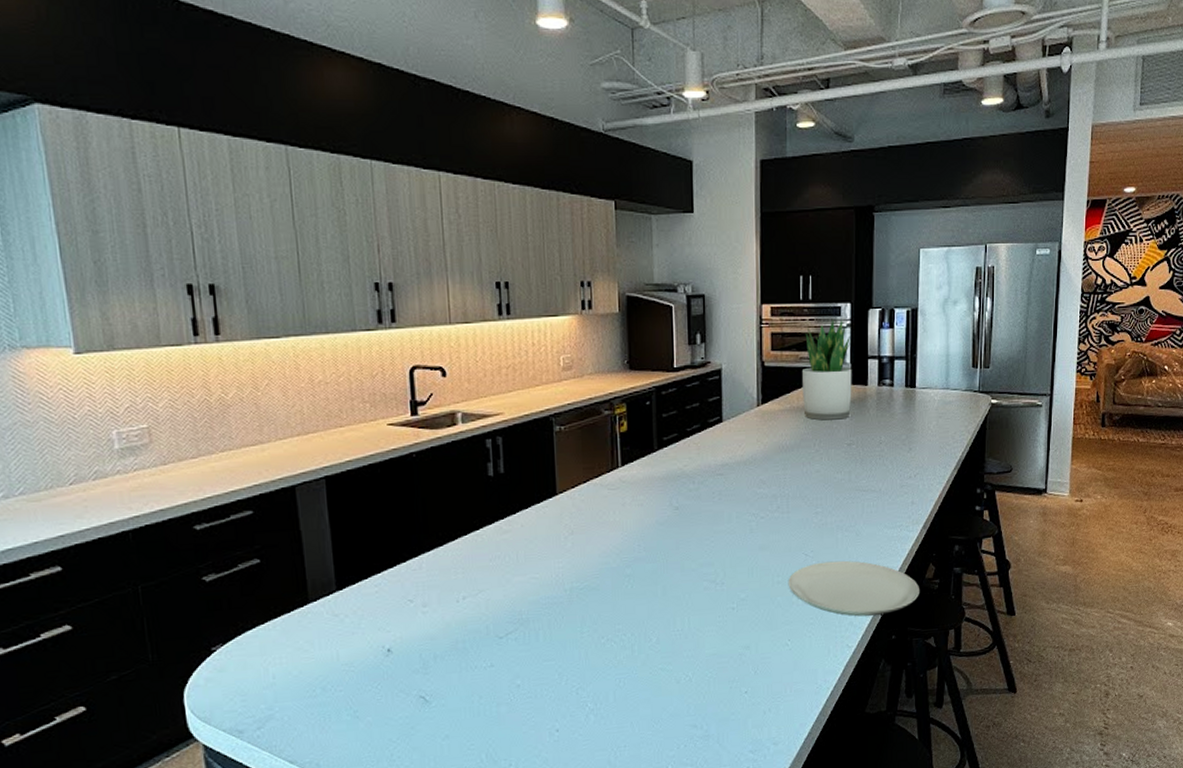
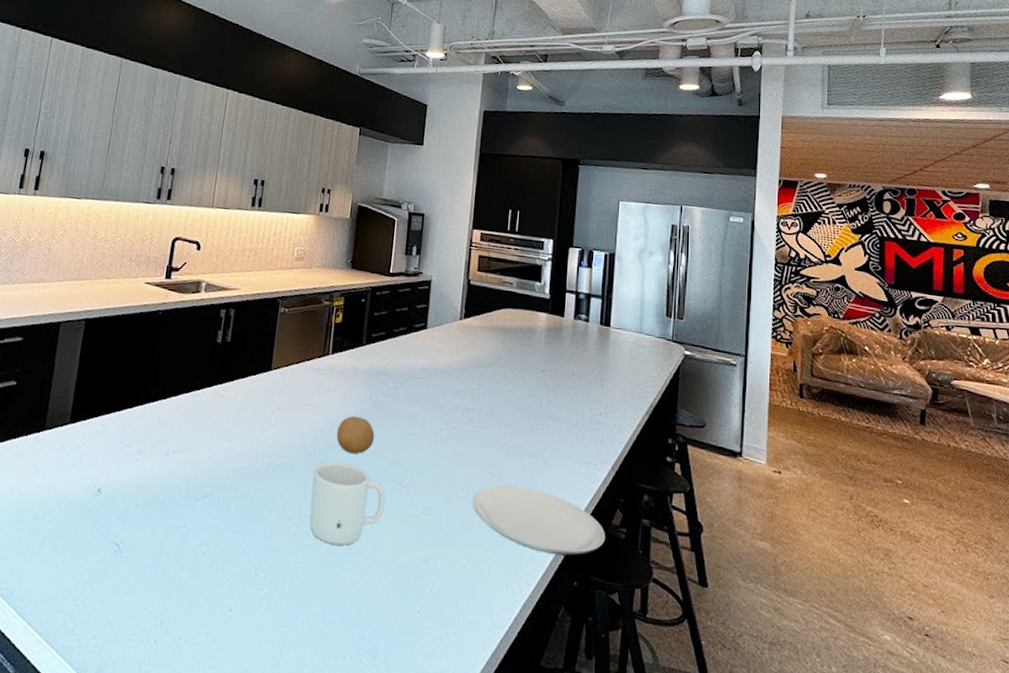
mug: none [620,572,700,652] -> present [309,461,386,546]
fruit: none [639,524,681,562] -> present [336,415,375,454]
planter: present [802,320,852,421] -> none [502,252,551,346]

